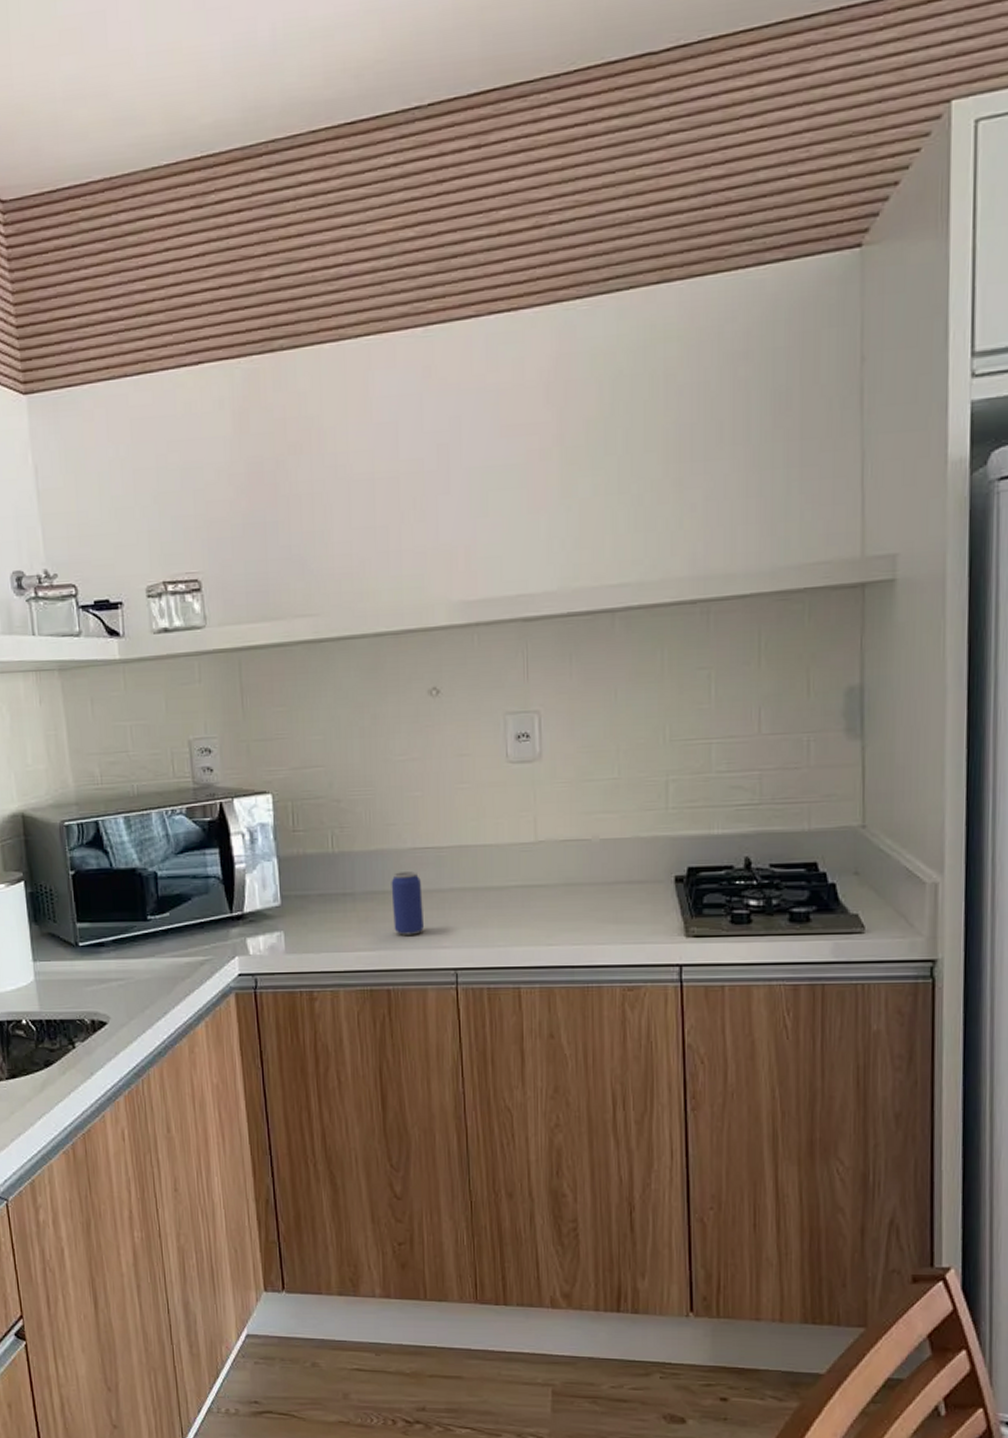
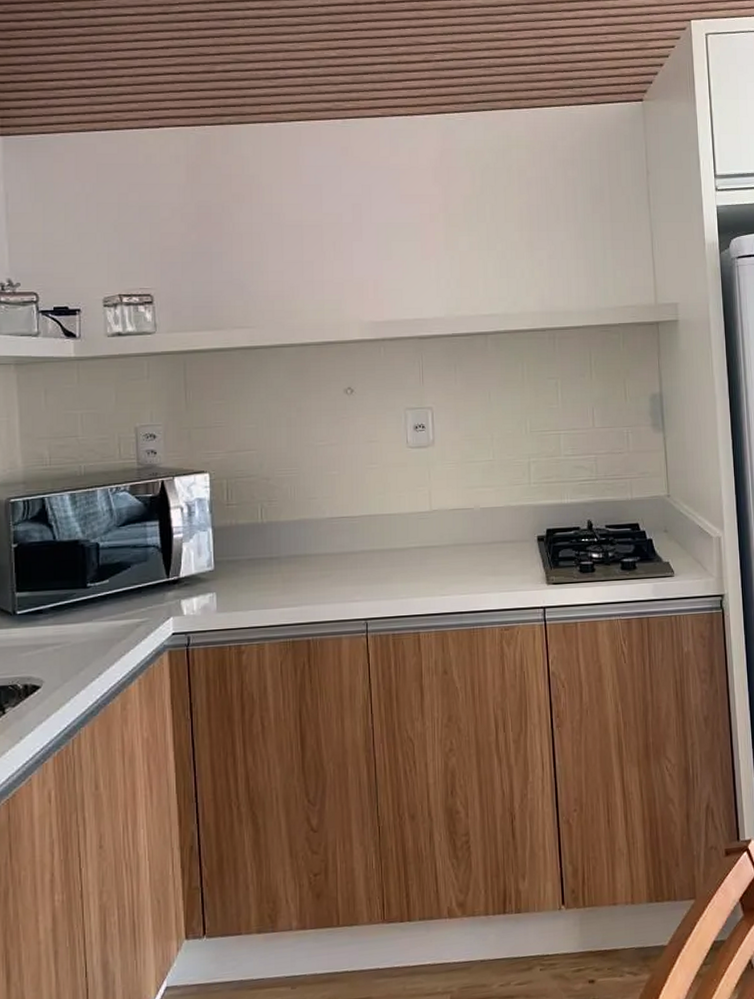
beverage can: present [391,872,424,935] -> none [312,537,339,592]

